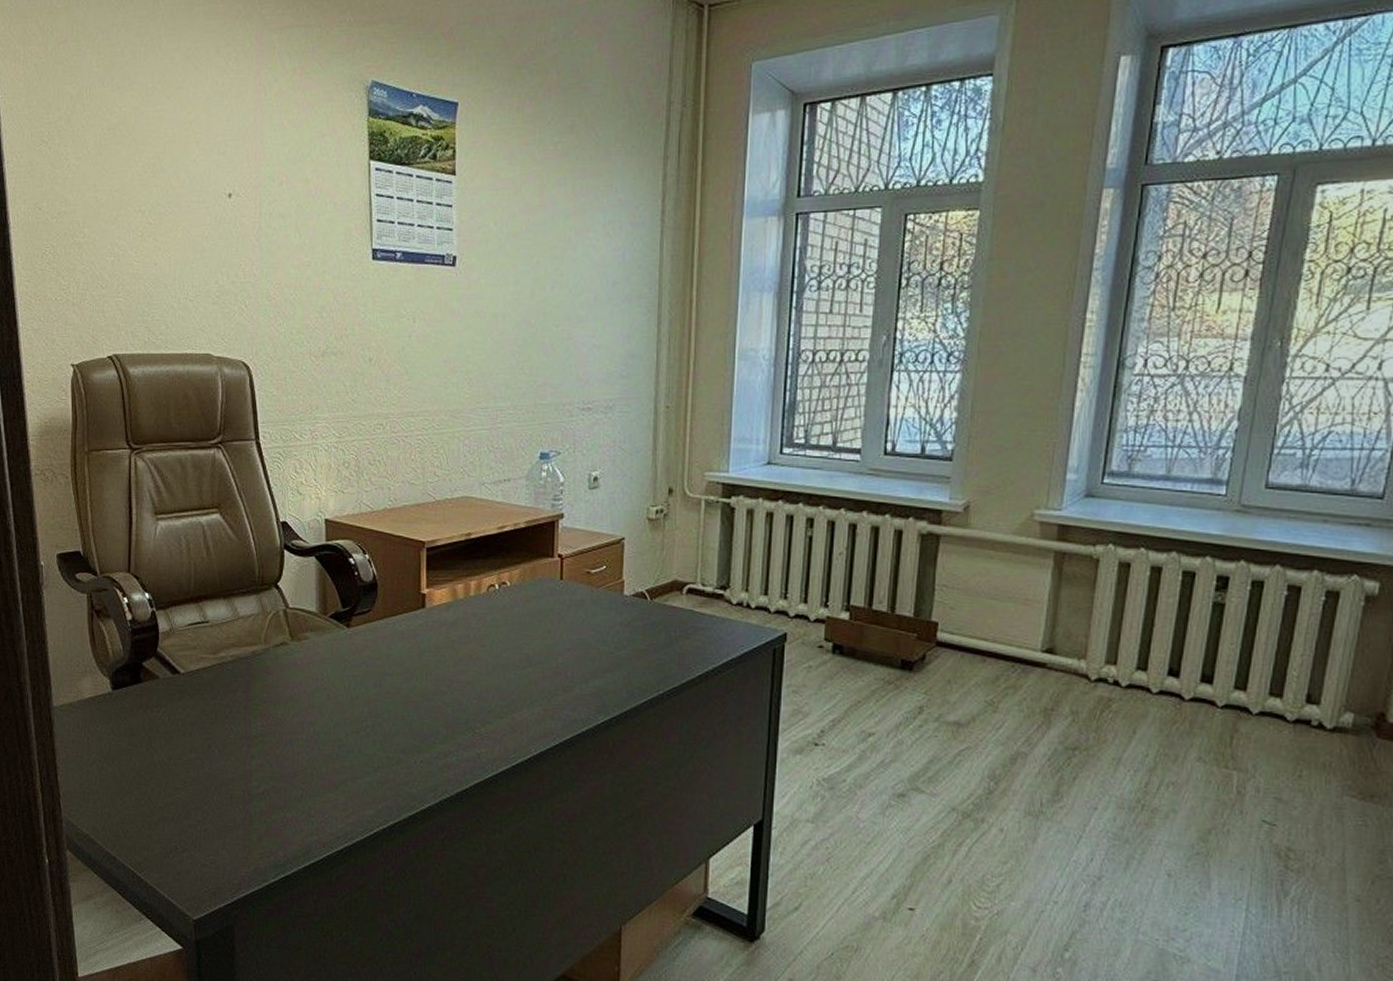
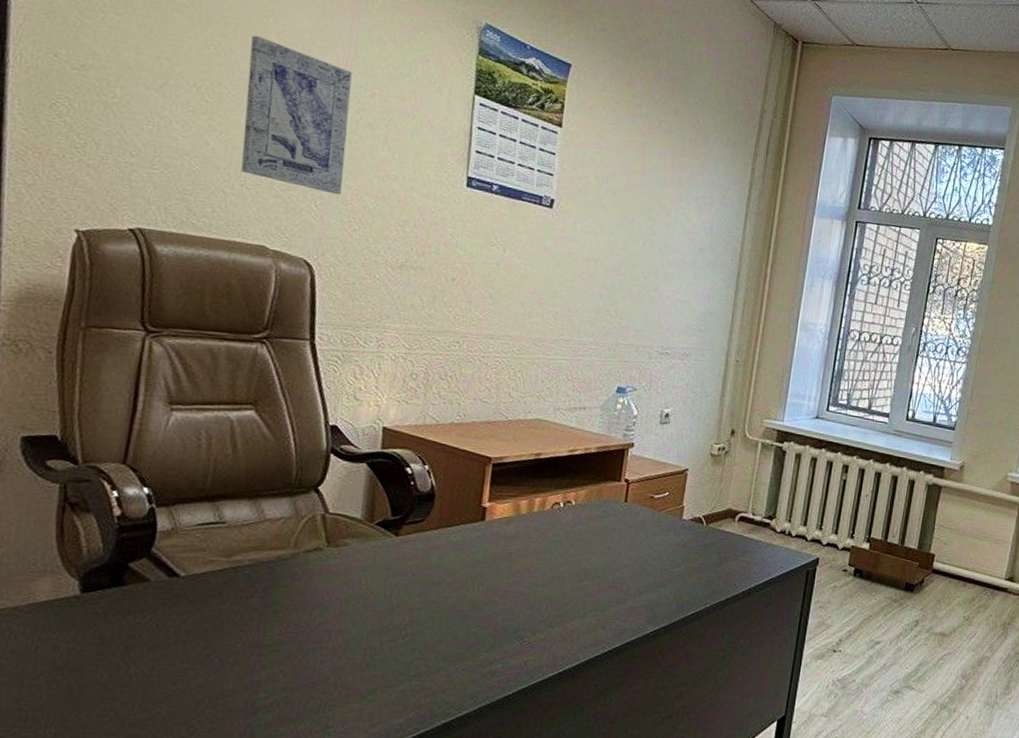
wall art: none [177,149,266,292] -> present [240,35,353,195]

